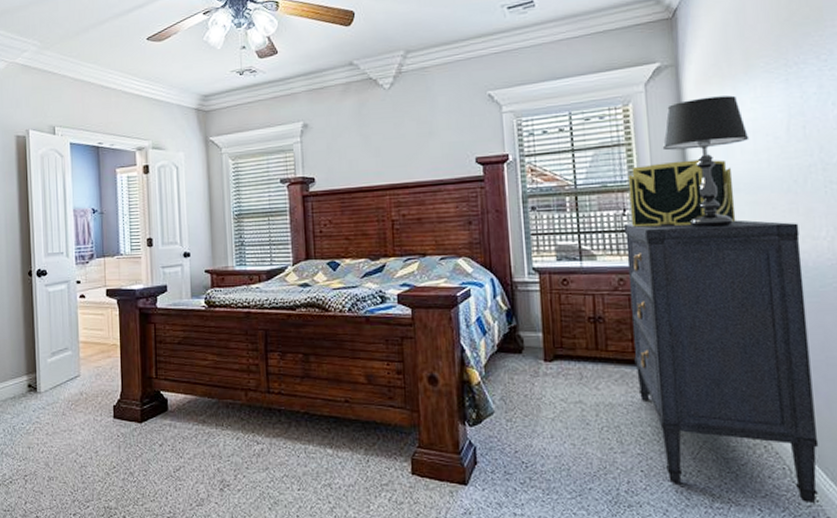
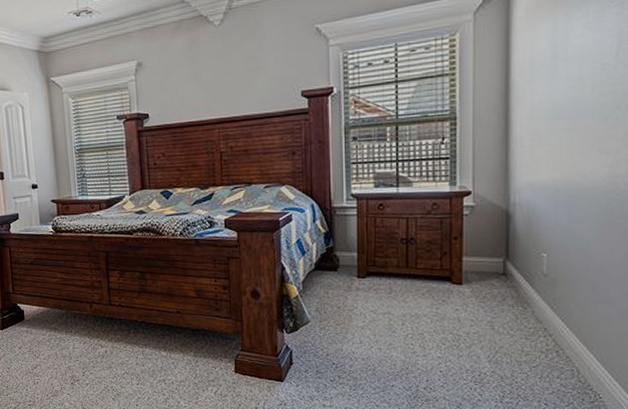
dresser: present [623,219,819,504] -> none [441,146,616,400]
decorative box: present [629,159,736,228] -> none [450,87,554,155]
table lamp: present [662,95,750,228] -> none [486,21,576,154]

